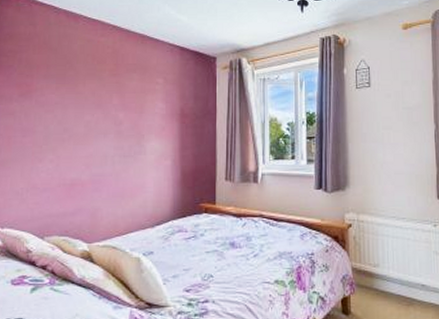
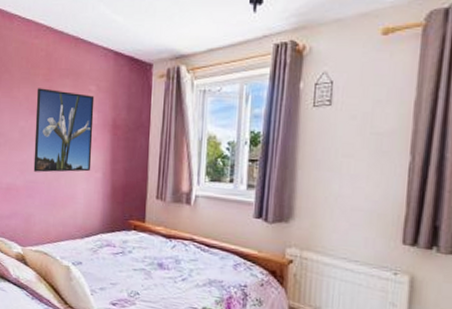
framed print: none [100,82,162,165] -> present [33,88,95,173]

